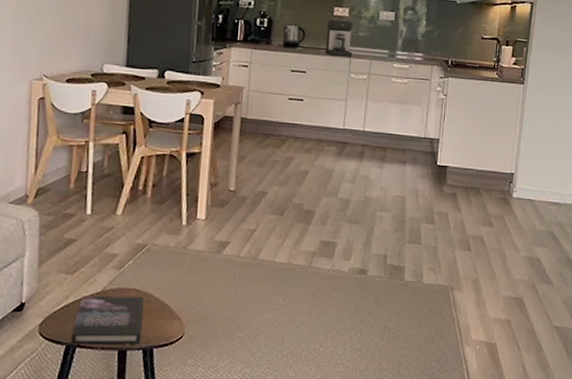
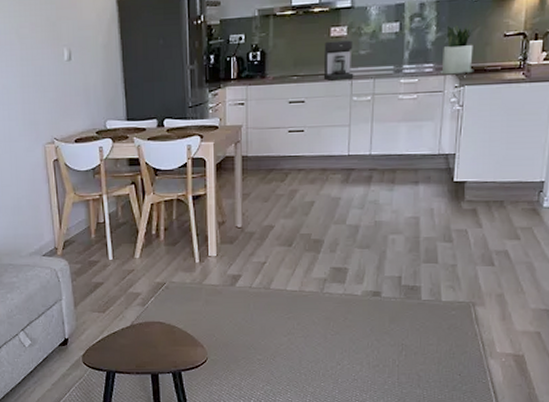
book: present [70,295,144,345] -> none [110,328,169,370]
kettle: present [283,23,306,49] -> none [277,52,302,79]
planter: none [426,22,457,68] -> present [438,24,474,75]

